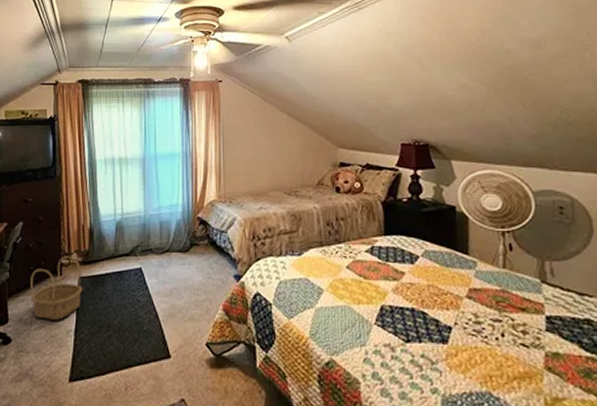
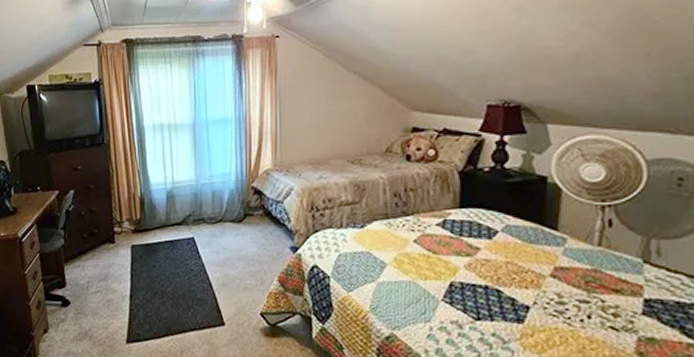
basket: present [30,256,83,320] -> none [85,224,136,286]

